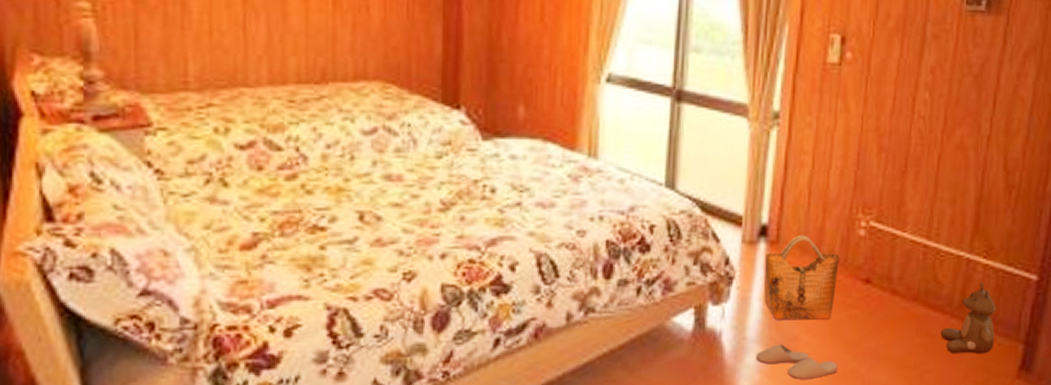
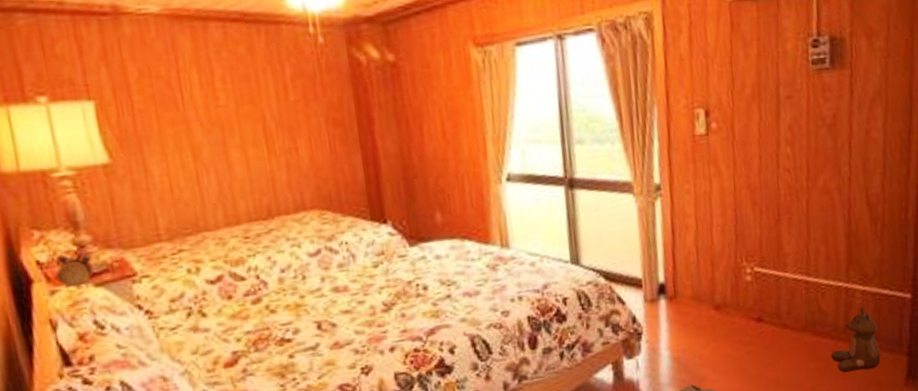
alarm clock: none [53,84,100,131] -> present [54,249,94,290]
grocery bag: present [764,234,839,321] -> none [667,287,733,364]

